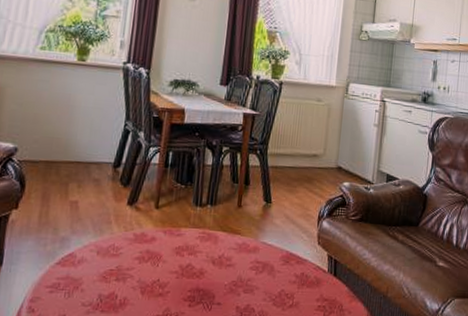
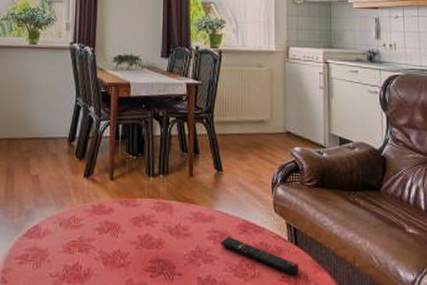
remote control: none [262,267,335,304] -> present [220,237,299,275]

